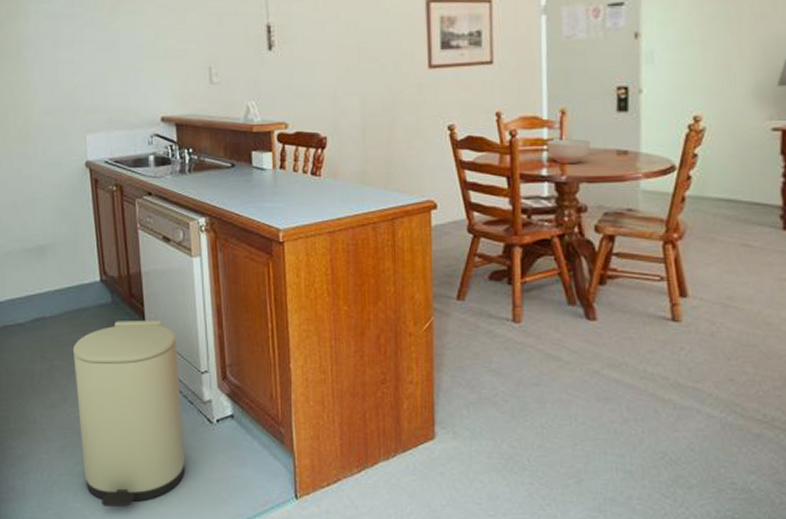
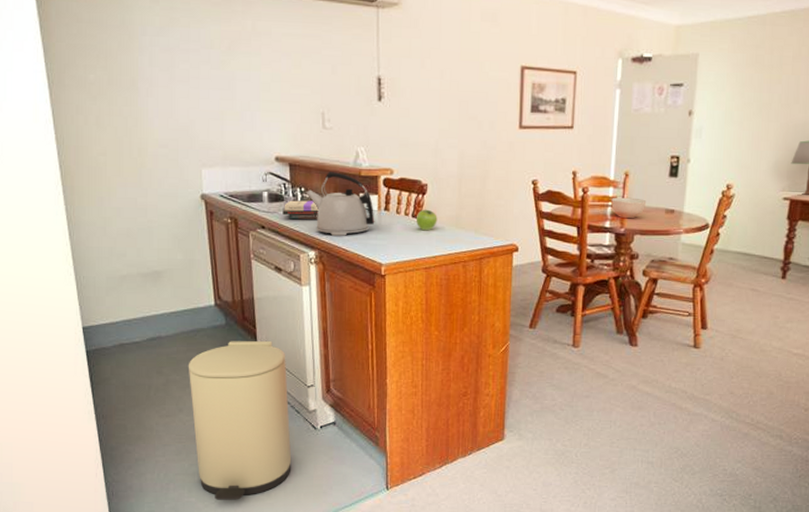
books: none [170,162,208,184] -> present [282,200,319,220]
kettle: none [193,129,270,200] -> present [305,172,375,236]
fruit: none [315,165,340,190] -> present [415,209,437,231]

